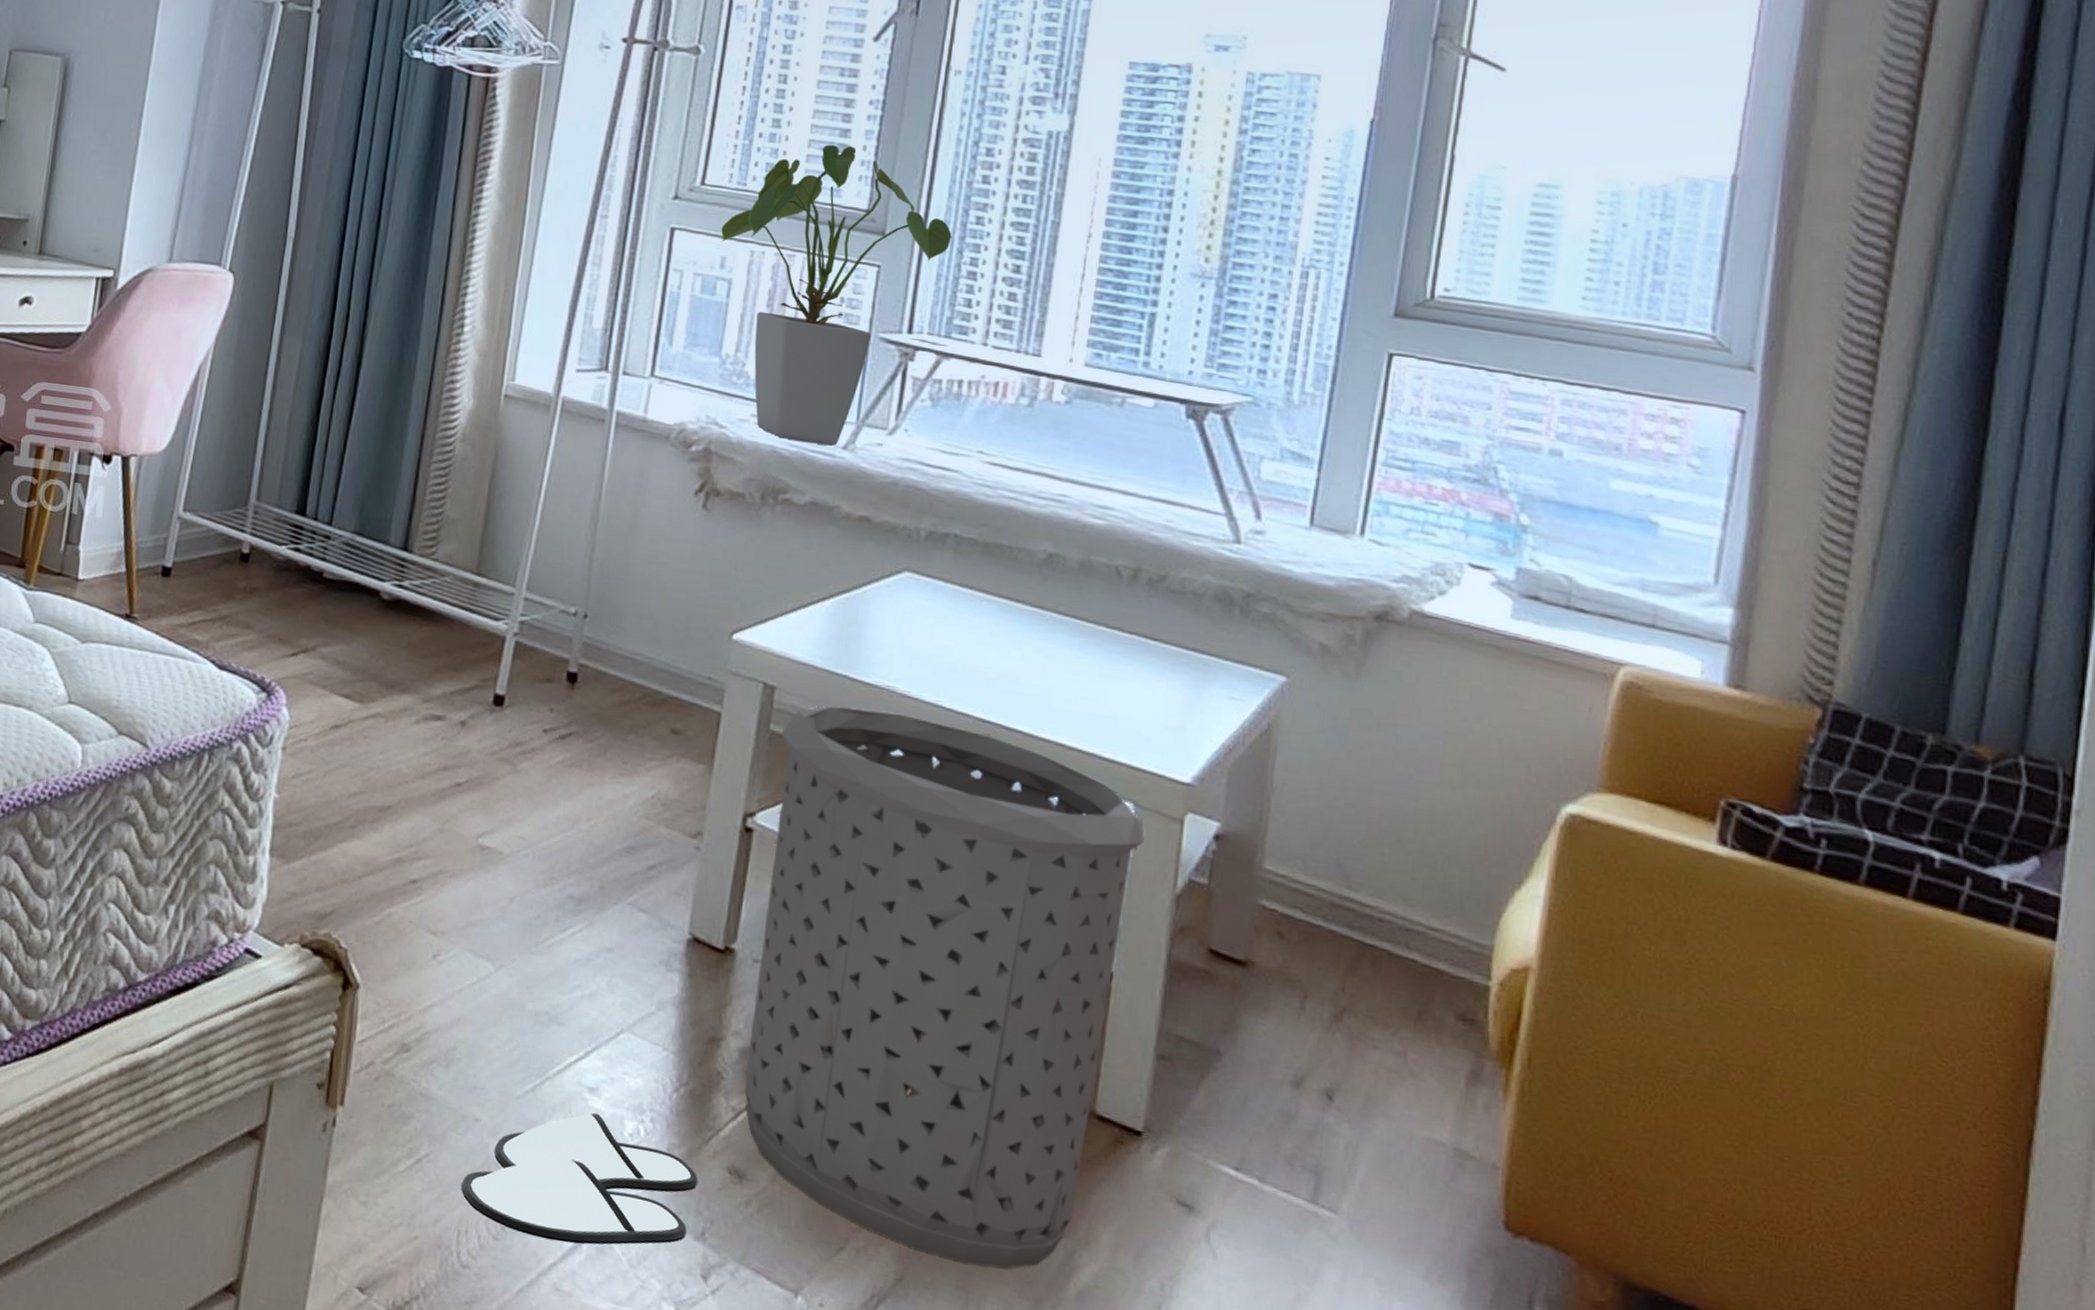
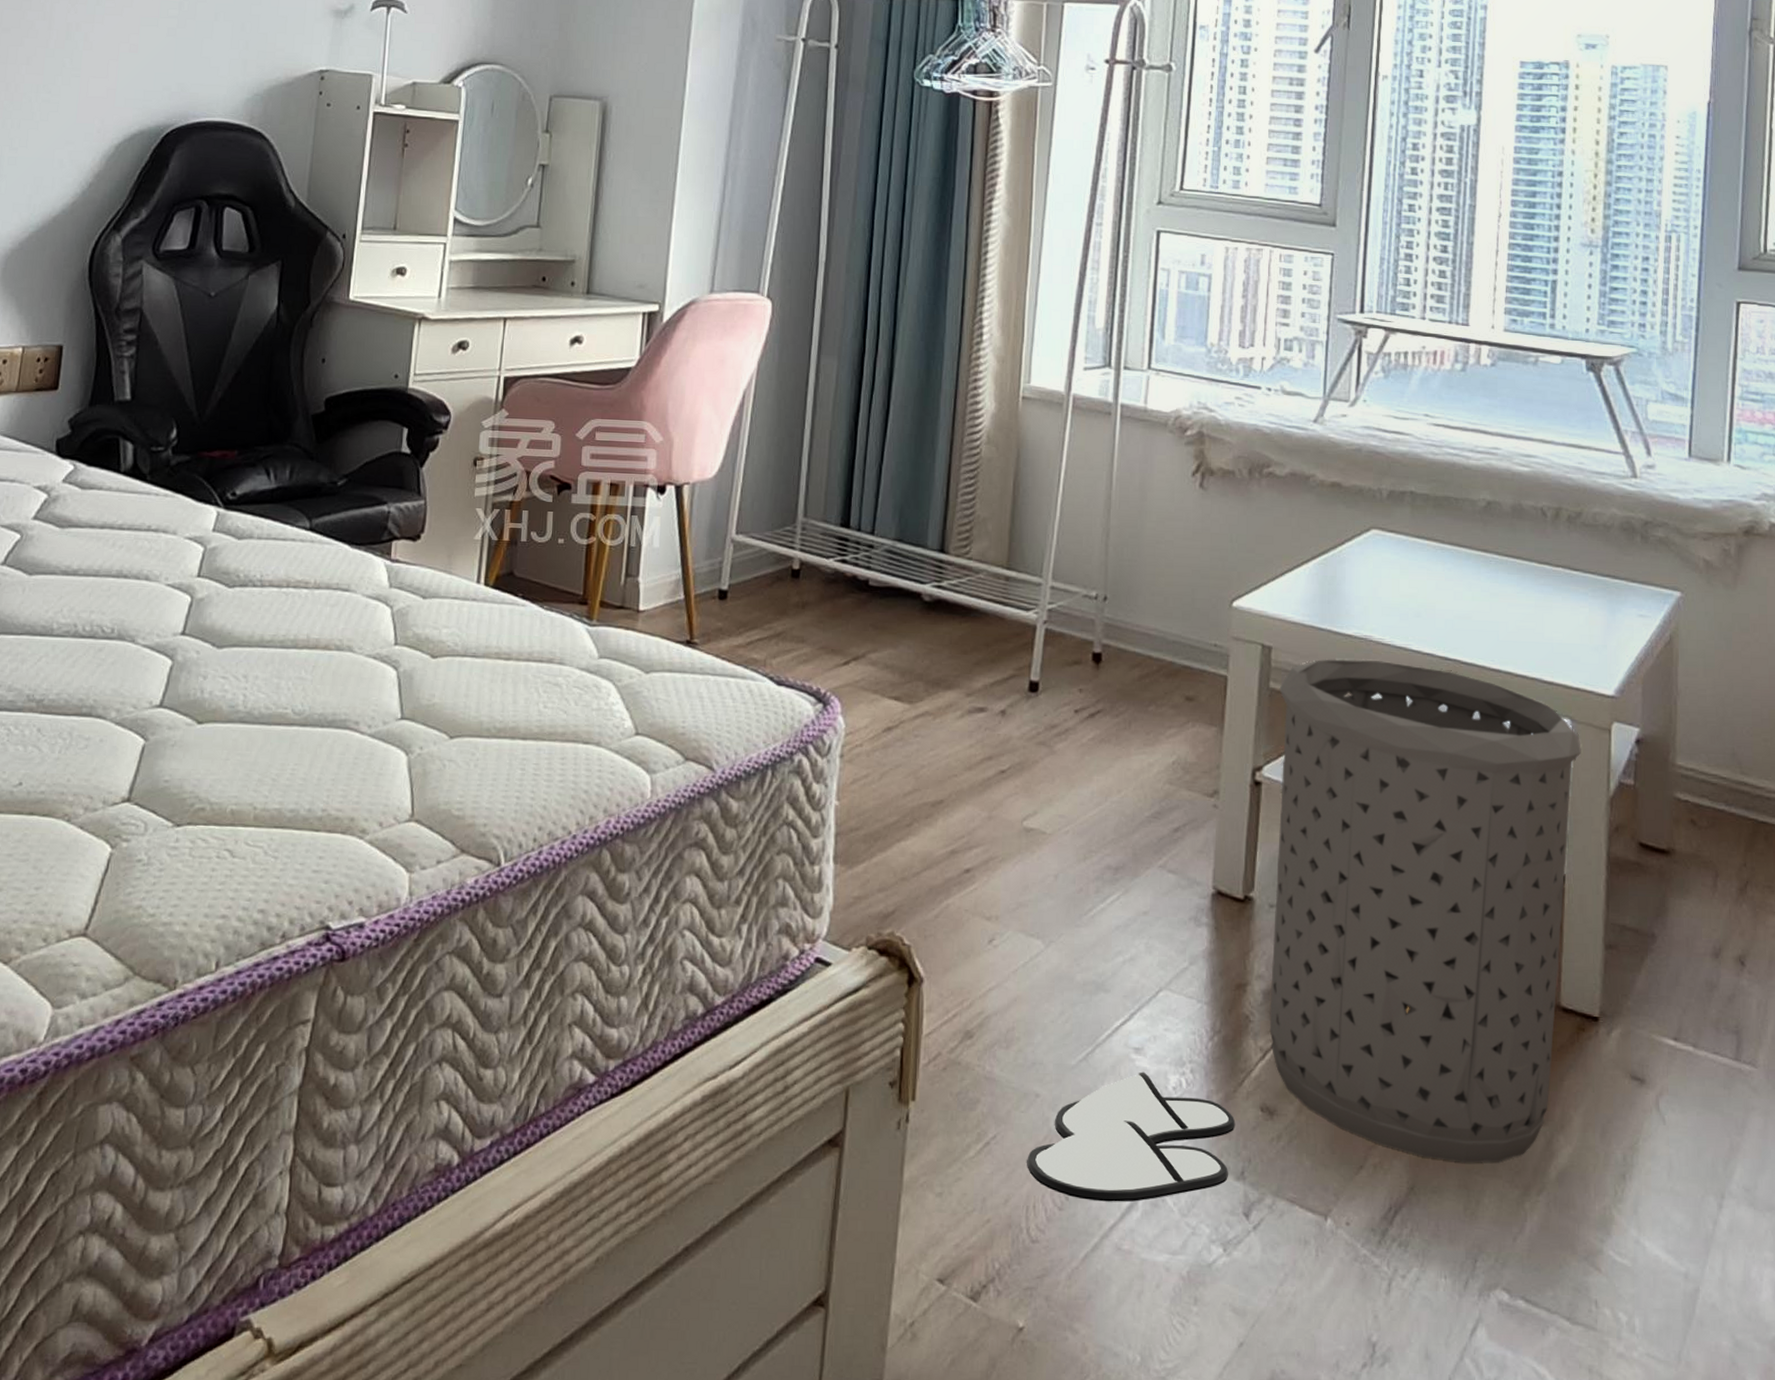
house plant: present [721,145,952,446] -> none [1200,147,1390,420]

